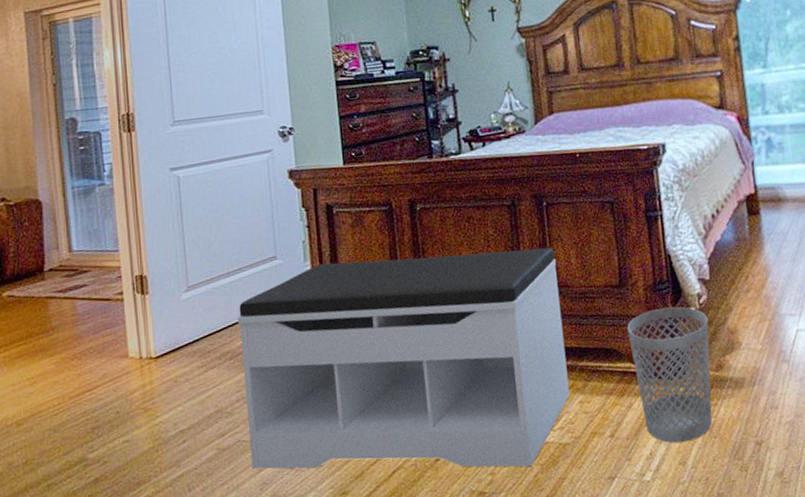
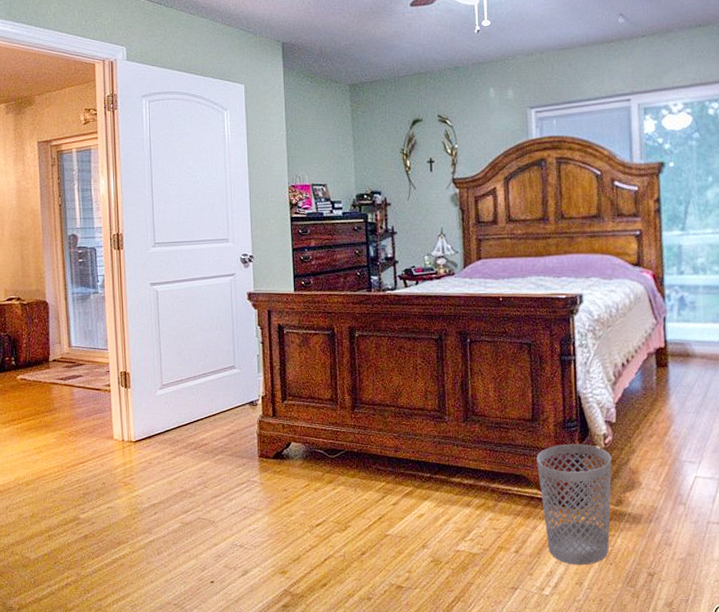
bench: present [237,247,570,469] -> none [201,376,481,570]

